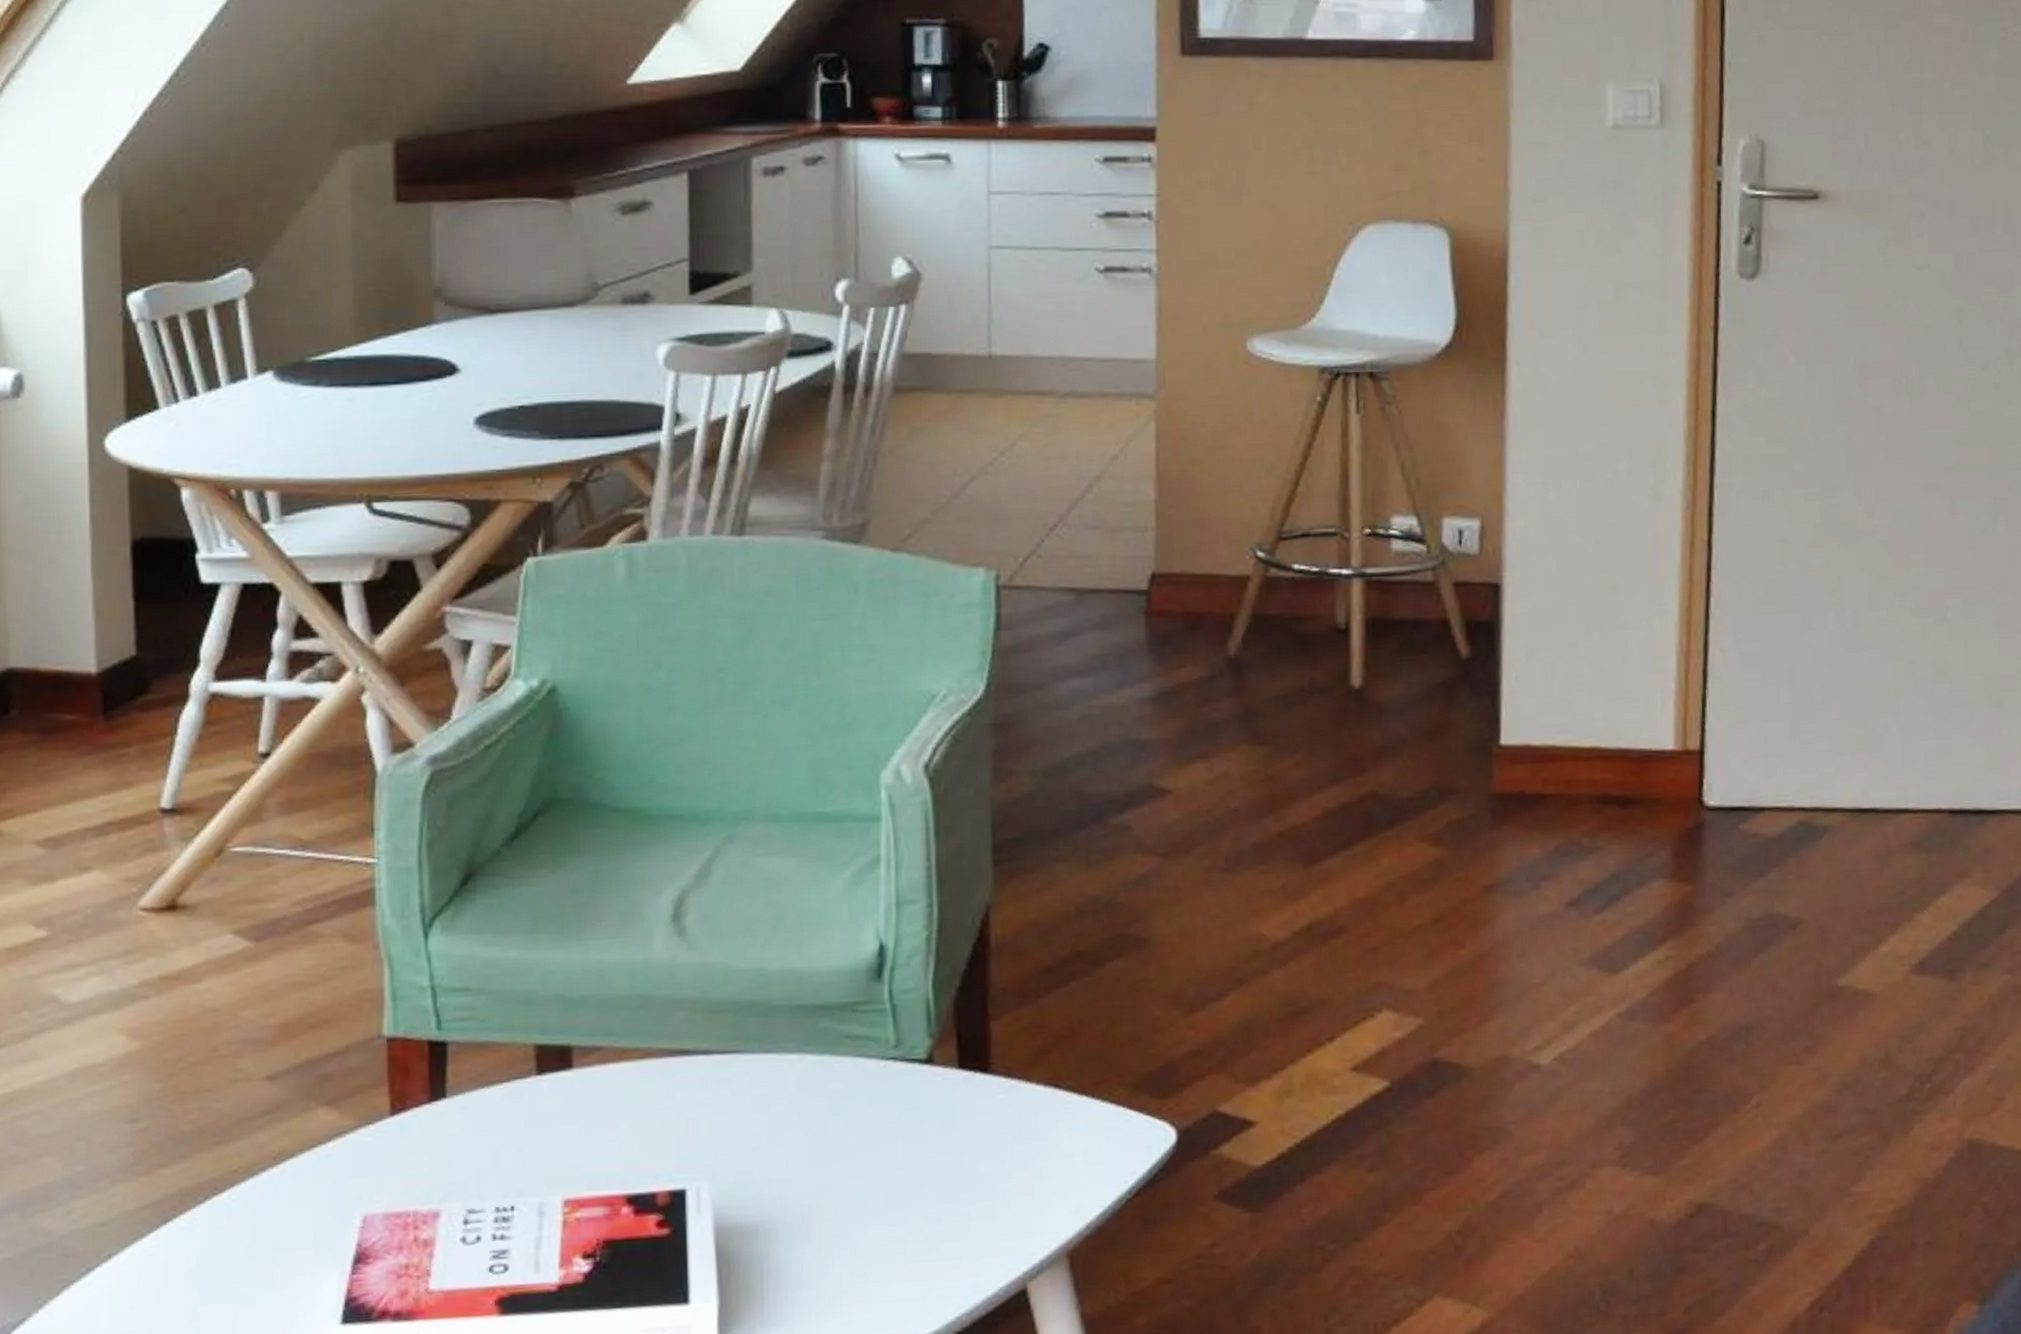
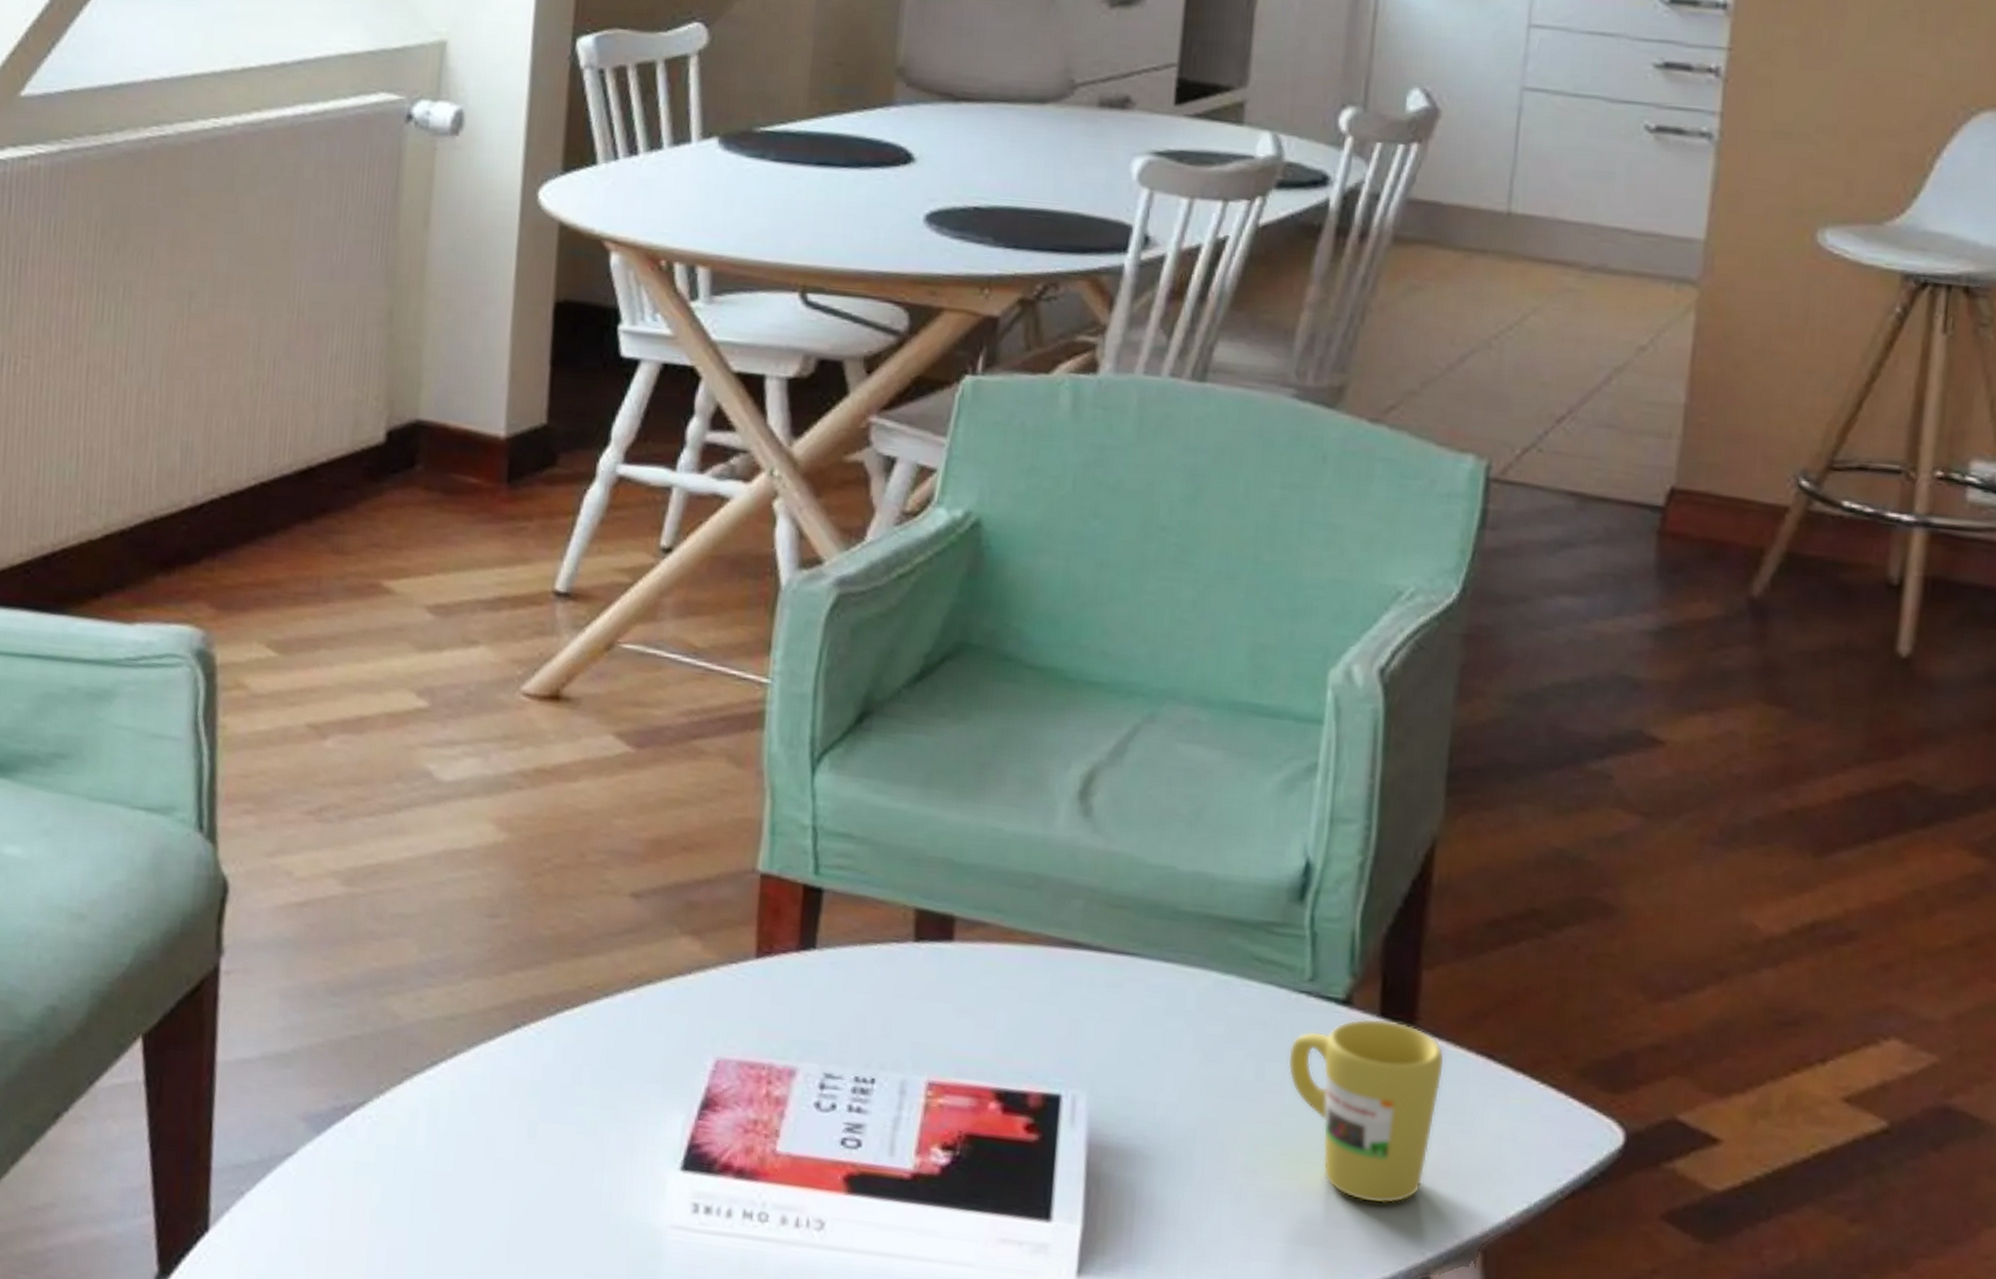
mug: none [883,1070,1019,1233] -> present [1287,1018,1445,1204]

